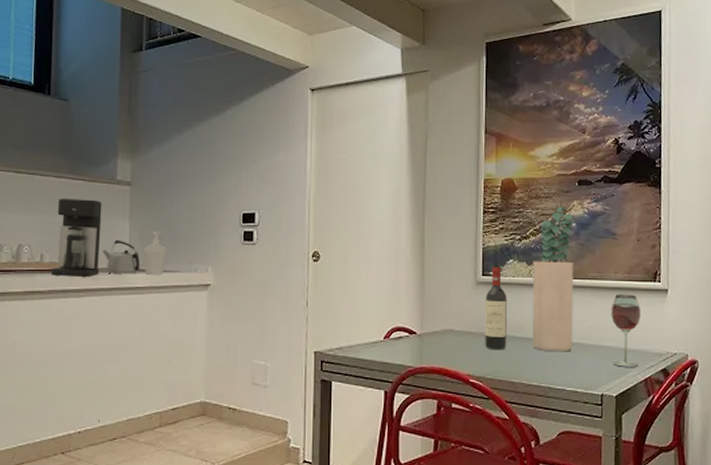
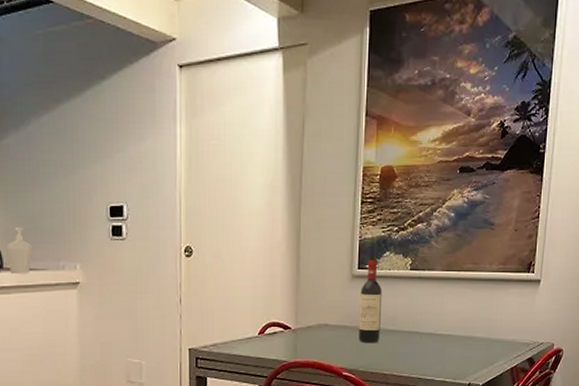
vase: present [532,199,574,352] -> none [404,188,453,344]
wineglass: present [611,294,642,367] -> none [481,285,513,357]

